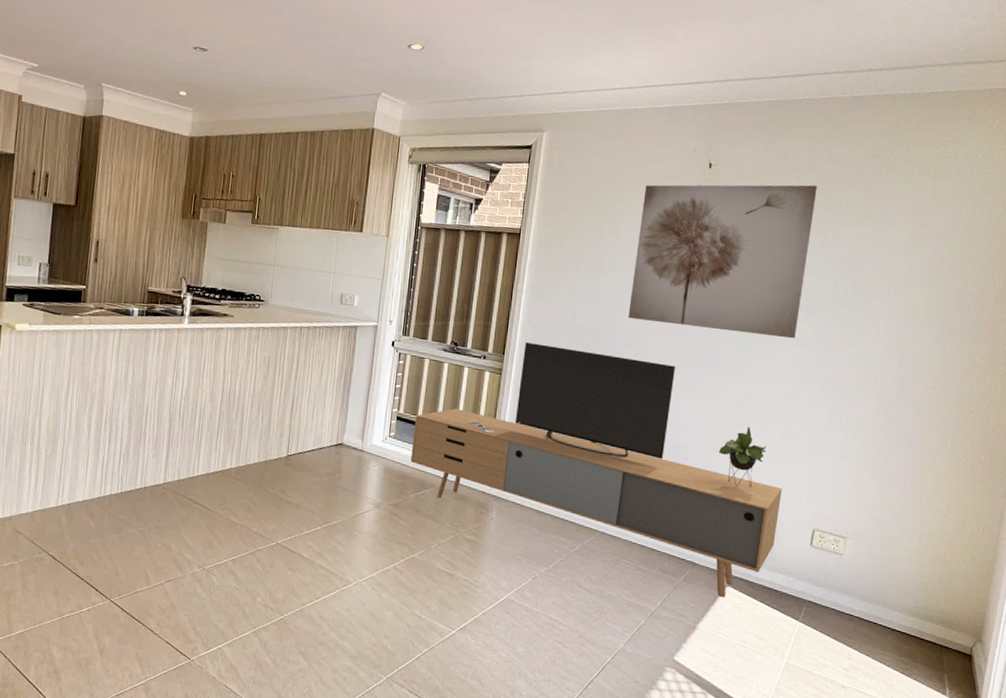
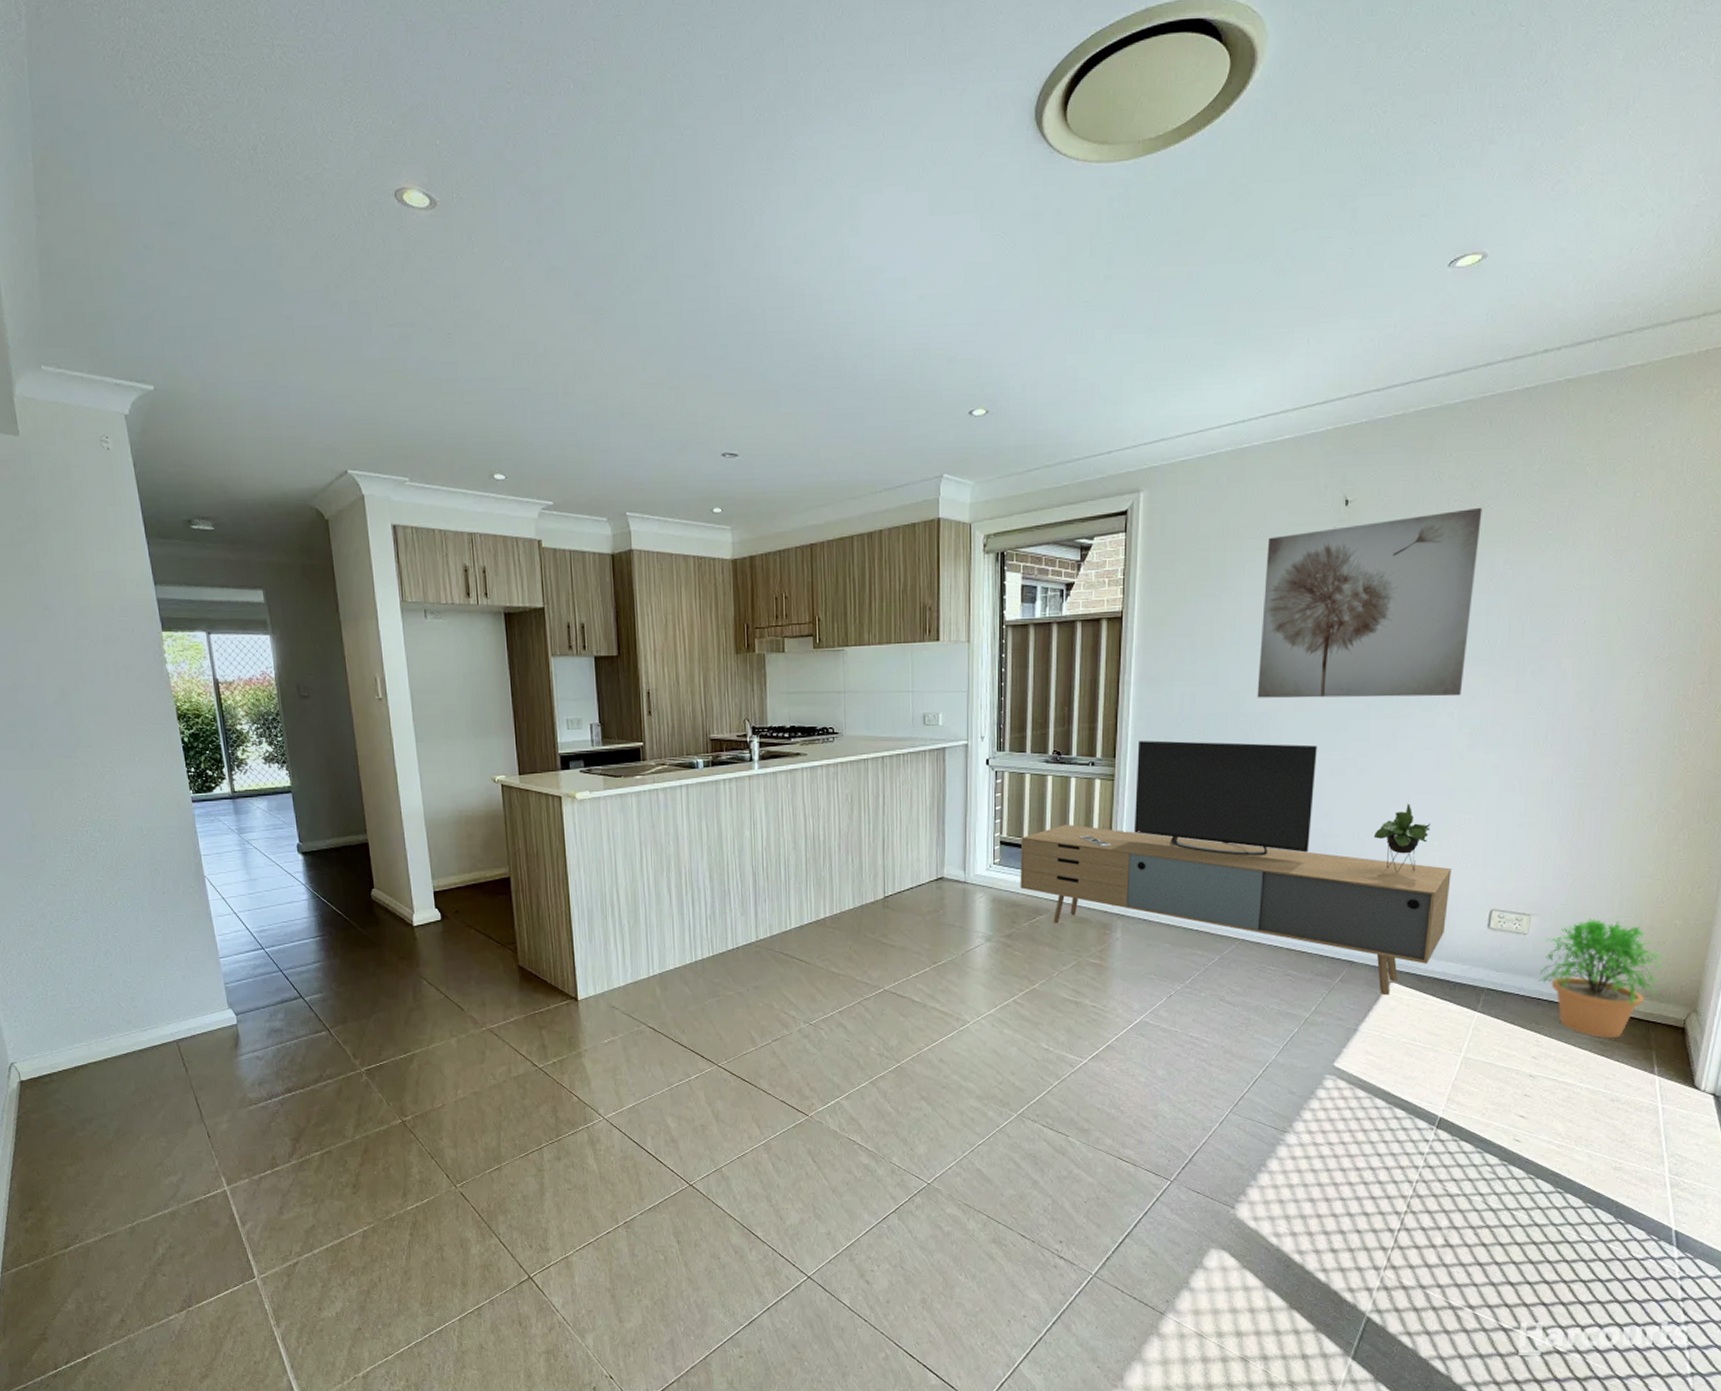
potted plant: none [852,547,957,658] -> present [1539,919,1666,1038]

